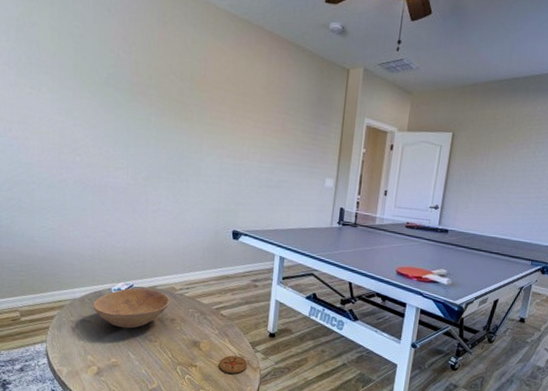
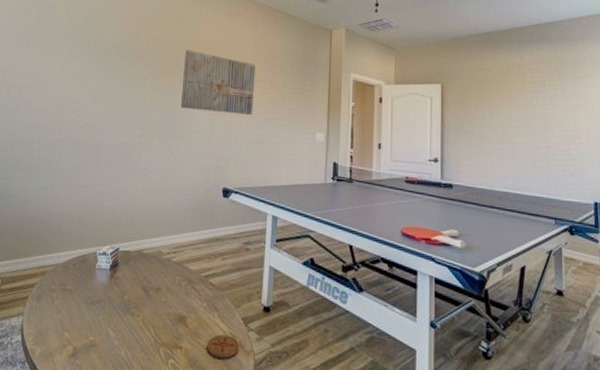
bowl: present [93,288,170,329] -> none [76,252,157,300]
wall art: none [188,85,267,159] -> present [181,50,256,115]

